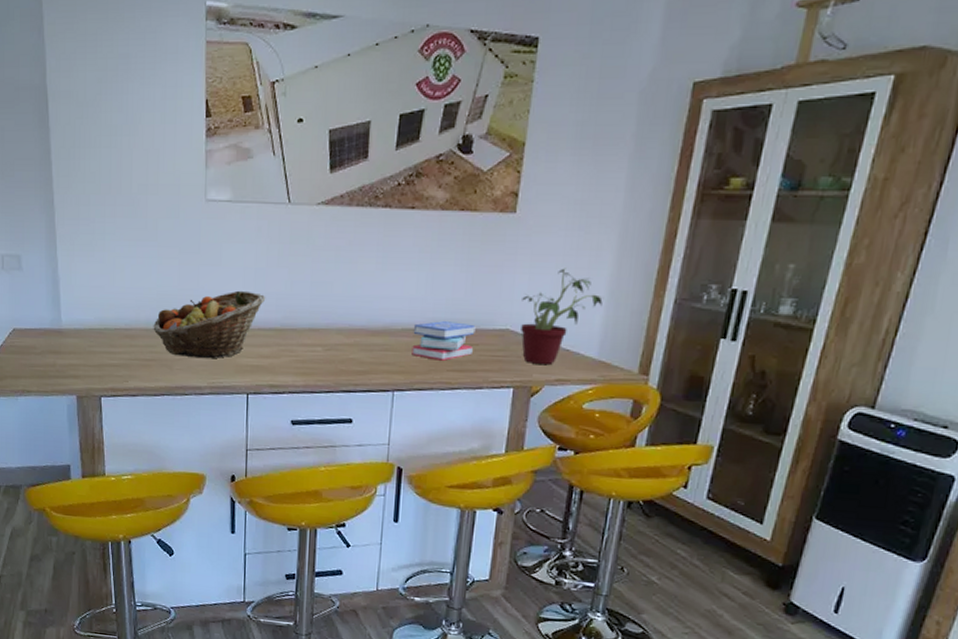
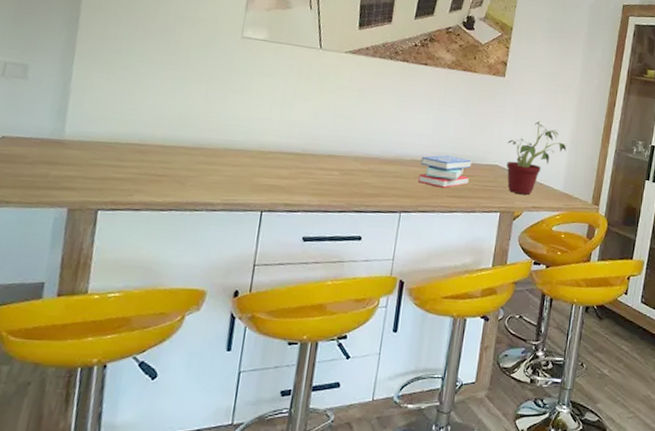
fruit basket: present [153,290,266,359] -> none [169,117,290,178]

